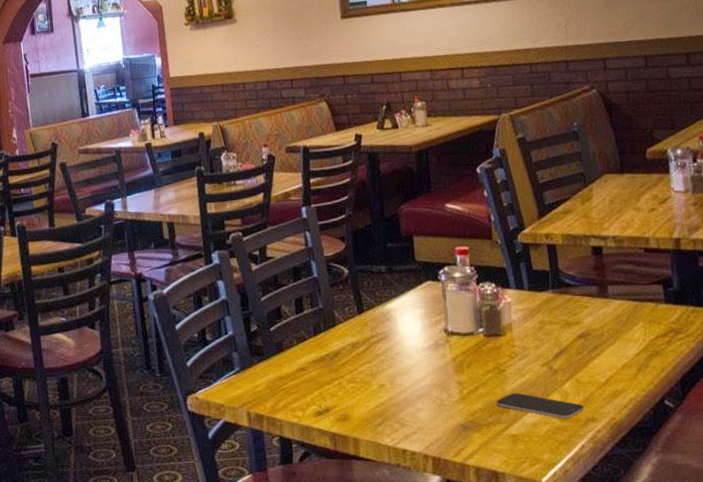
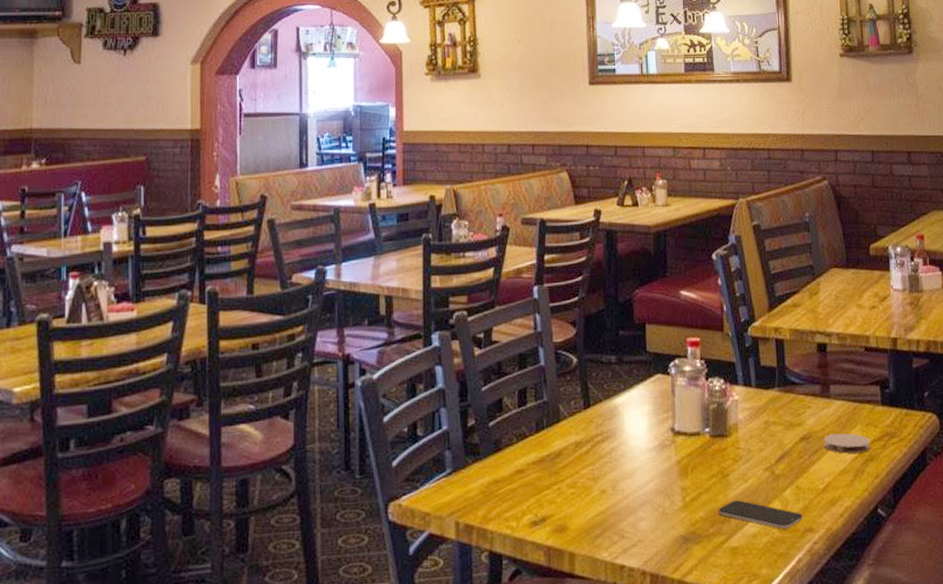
coaster: none [602,330,654,350] -> present [823,433,870,454]

